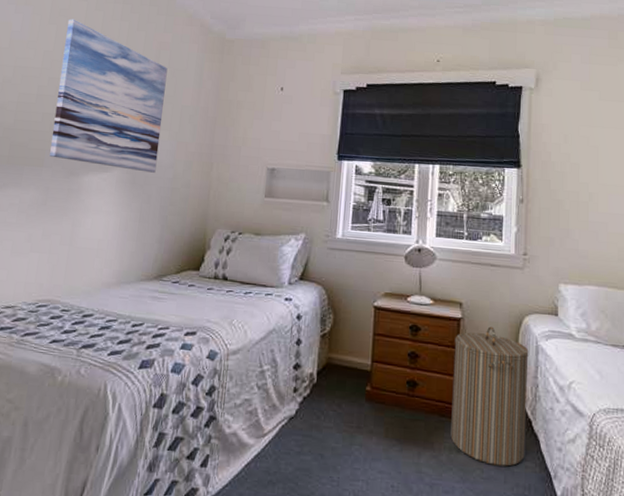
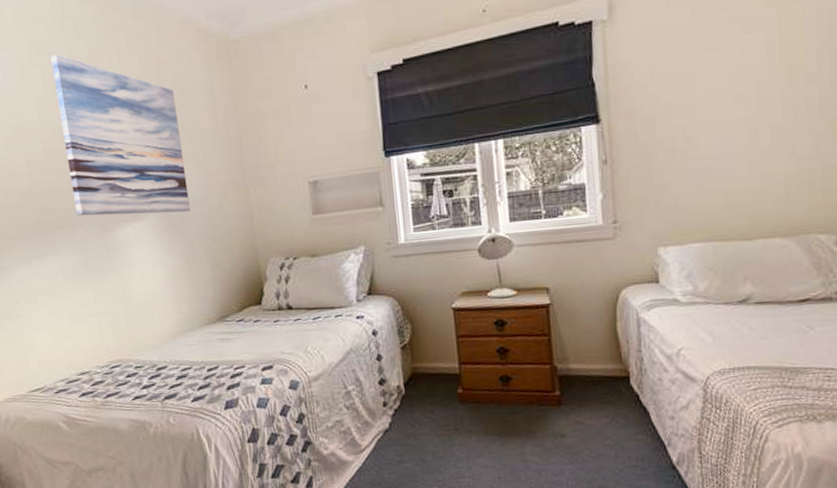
laundry hamper: present [450,326,529,467] -> none [545,307,635,444]

